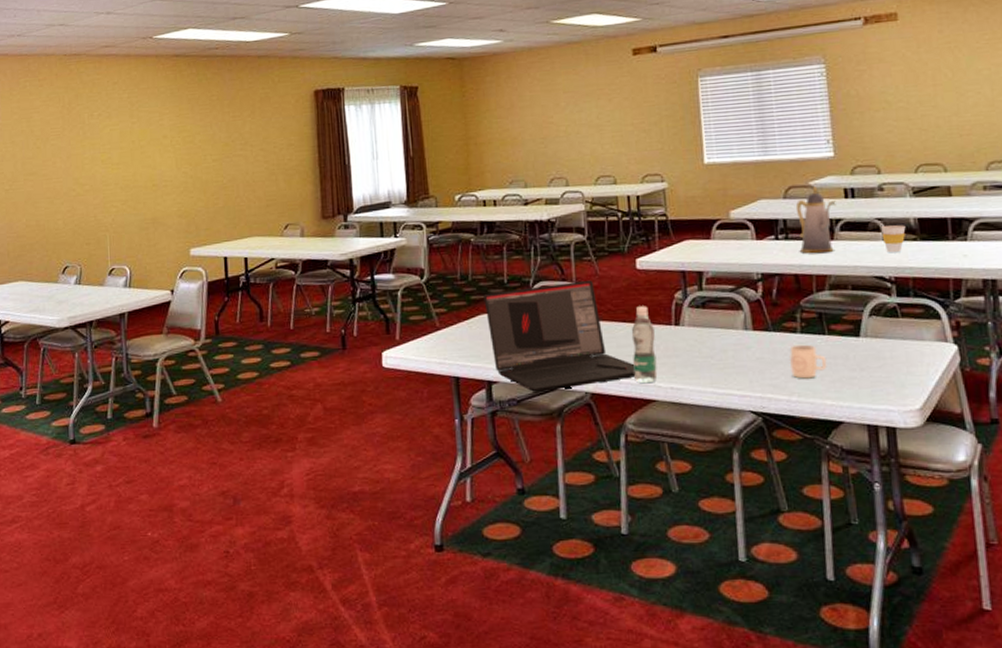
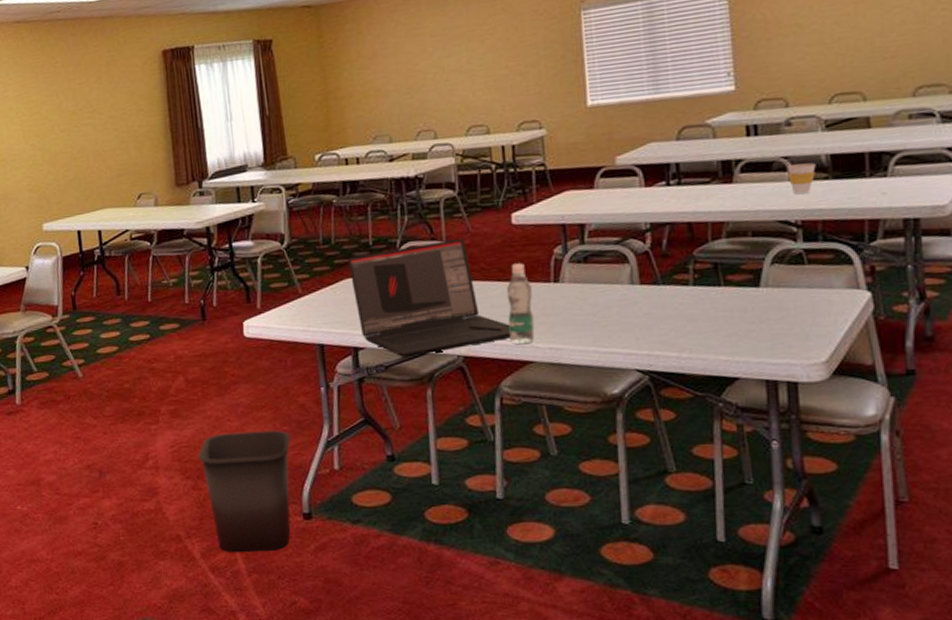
waste bin: none [333,460,425,584] -> present [198,430,291,552]
mug: present [789,344,827,379] -> none [679,297,722,334]
coffee pot: present [795,186,836,254] -> none [690,125,736,199]

